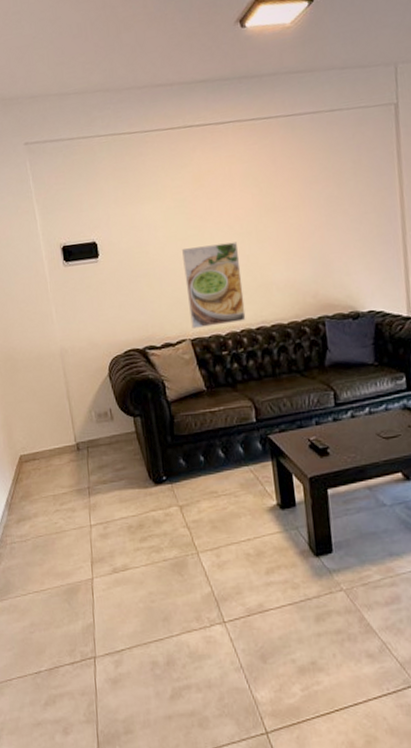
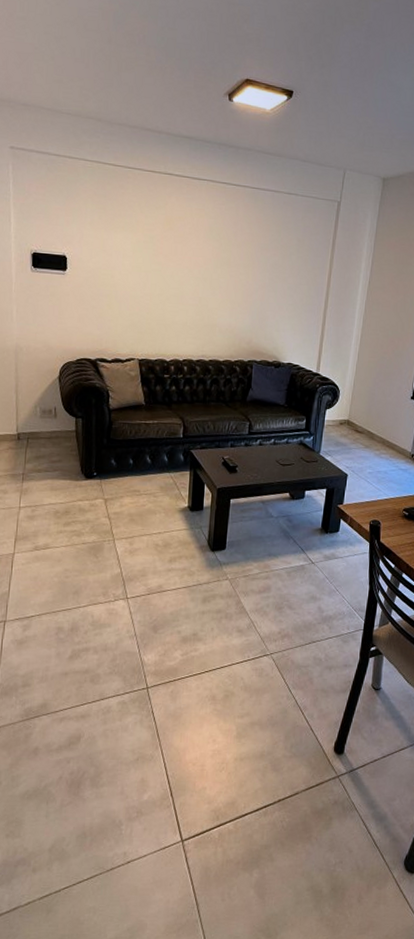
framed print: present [182,242,246,328] -> none [141,280,194,352]

